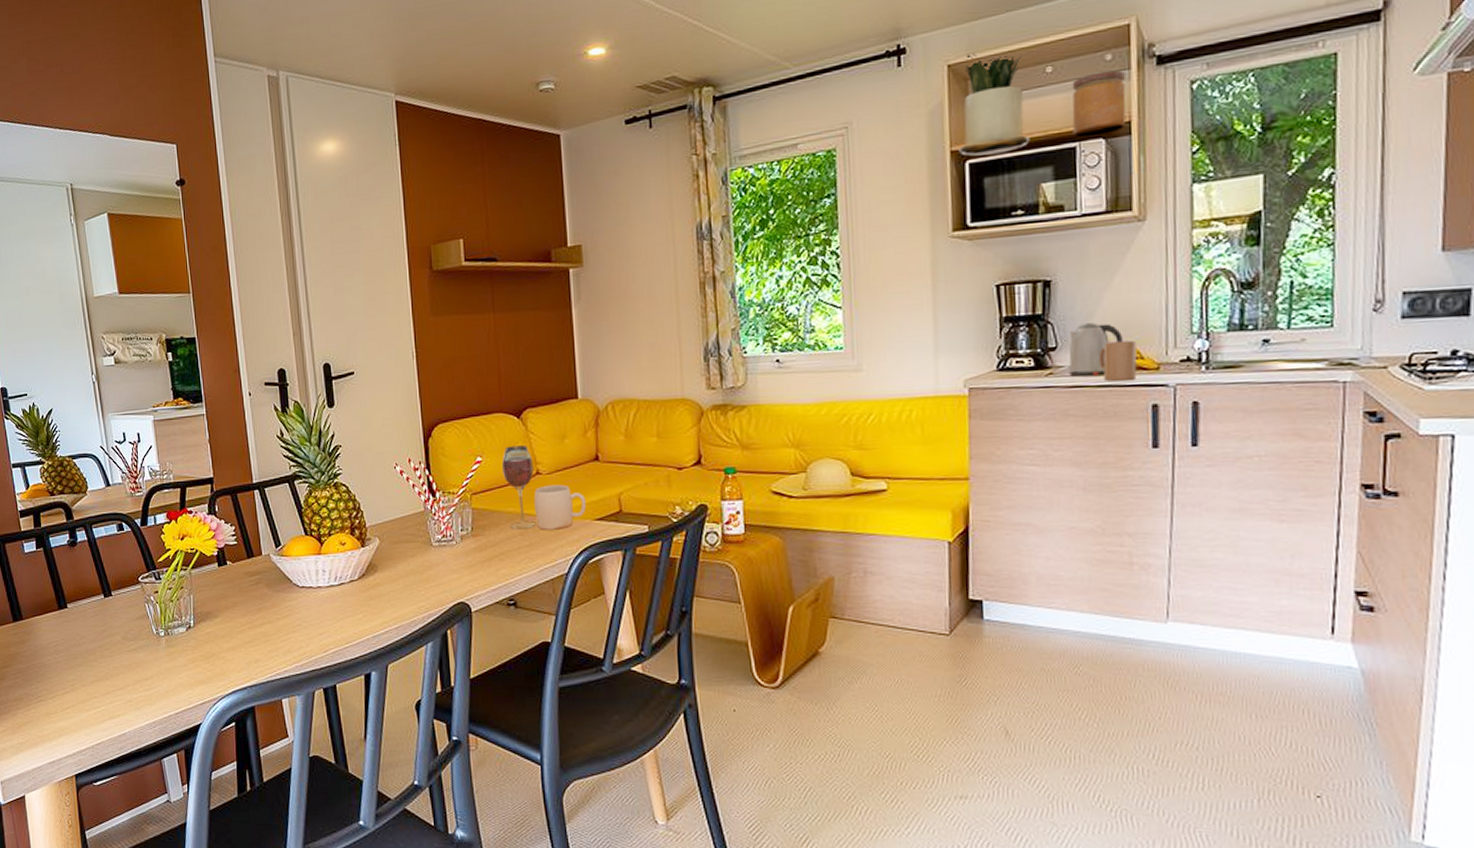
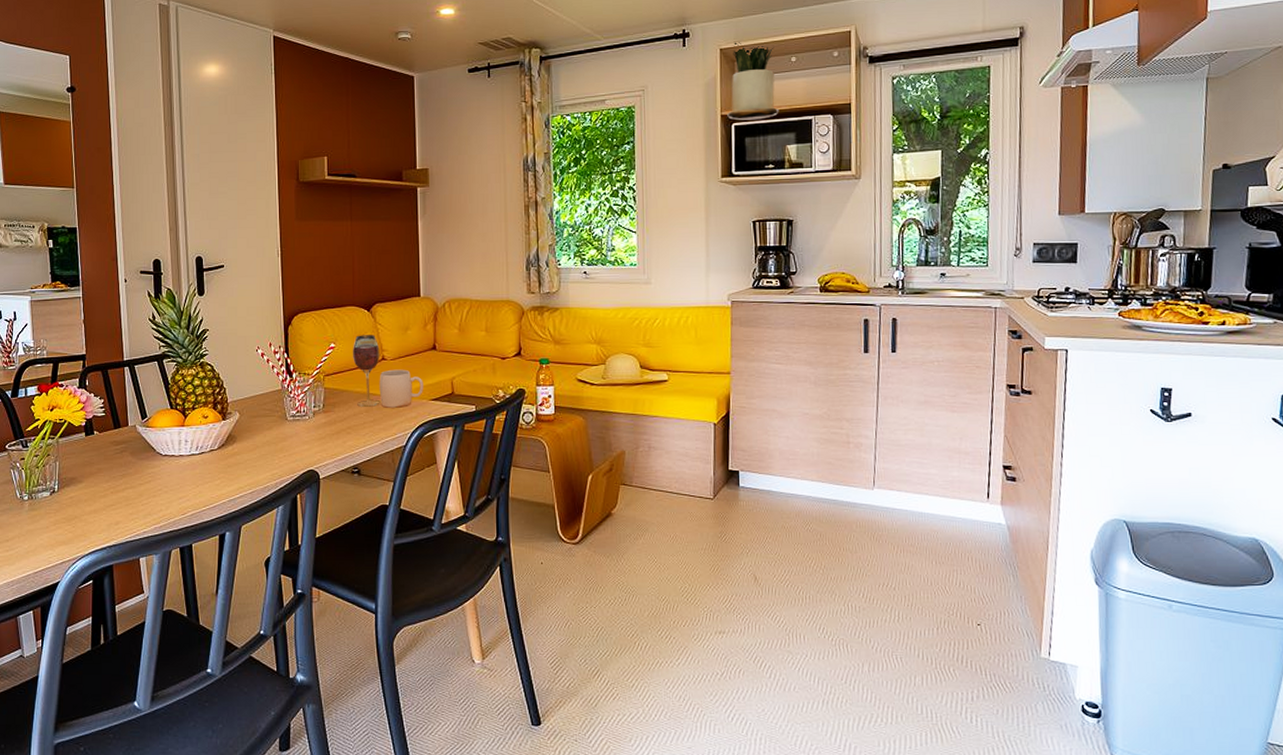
kettle: present [1068,323,1124,378] -> none [805,254,845,297]
jar: present [1072,70,1126,138] -> none [809,64,848,113]
cup: present [1098,340,1138,383] -> none [826,269,854,301]

